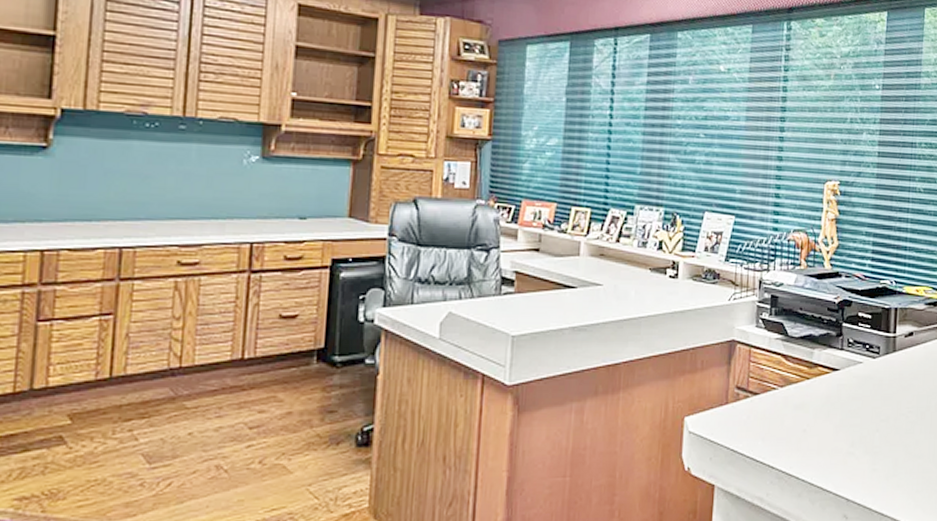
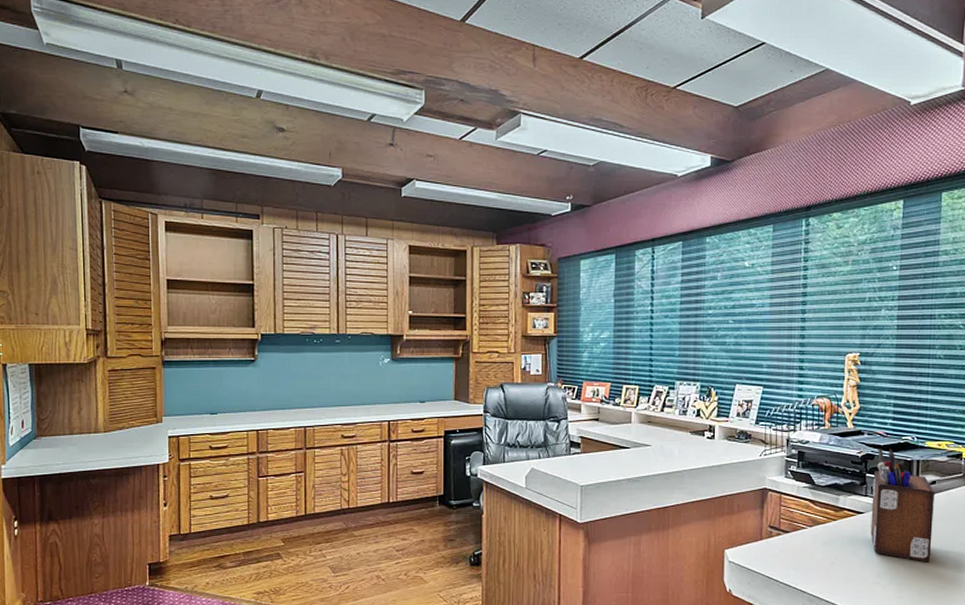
desk organizer: none [845,294,913,428] -> present [870,449,936,563]

